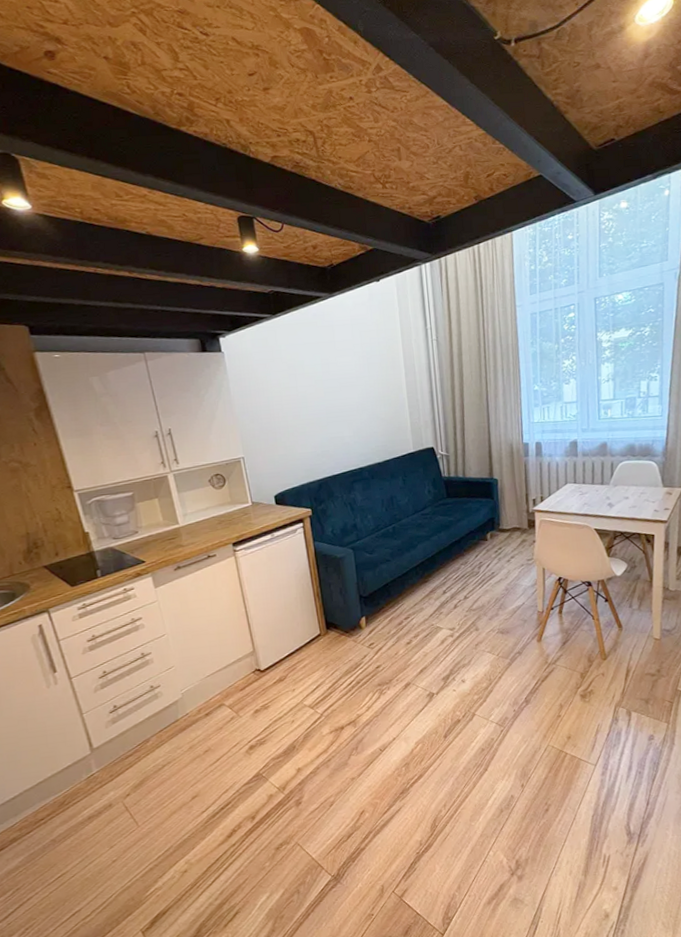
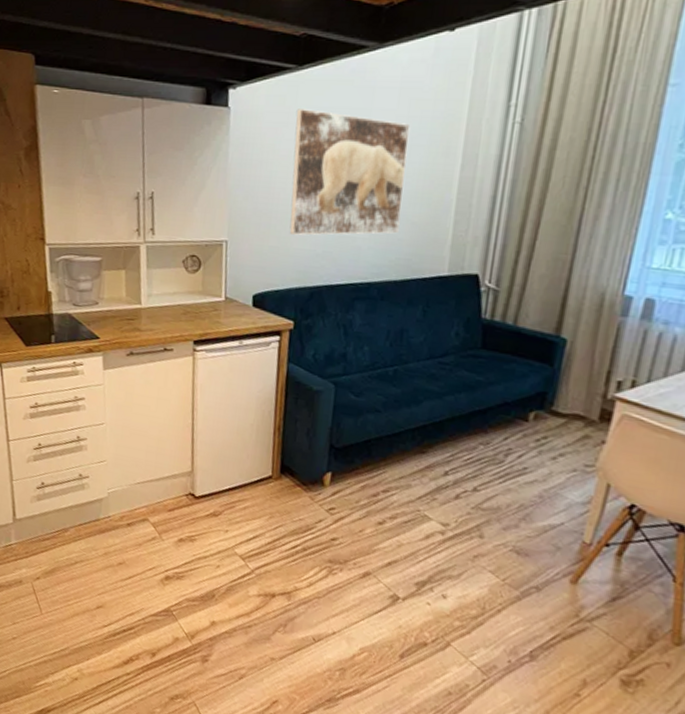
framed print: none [278,346,373,443] -> present [289,109,410,235]

